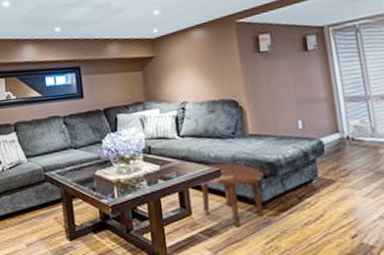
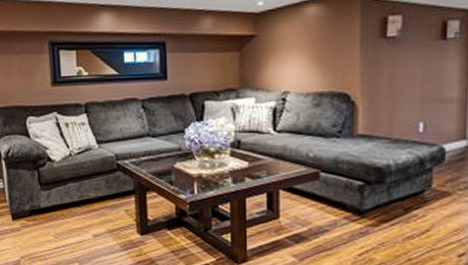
side table: present [201,163,264,228] -> none [293,165,367,236]

